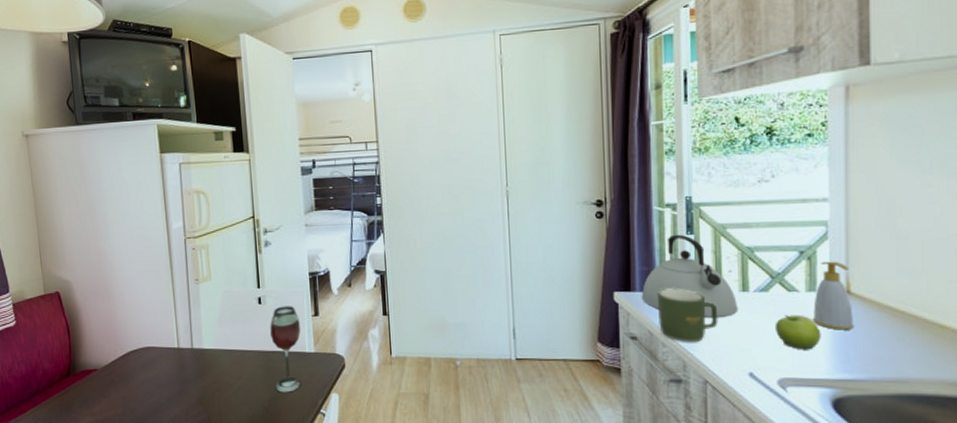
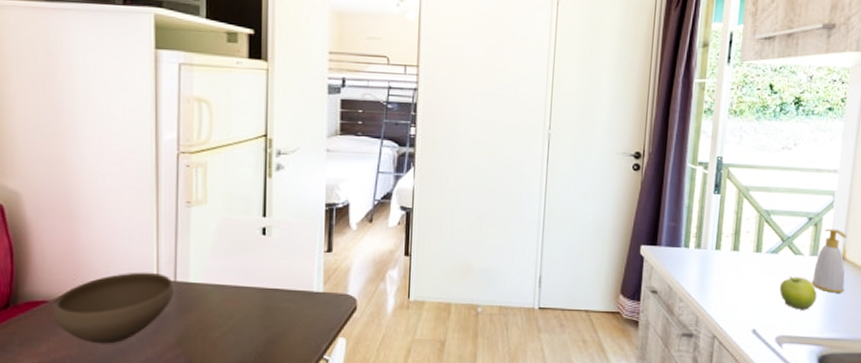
bowl: none [101,341,192,404] -> present [52,272,173,344]
wineglass: present [269,306,301,393] -> none [272,239,311,336]
kettle: present [642,234,739,317] -> none [667,192,751,275]
mug: present [657,288,718,343] -> none [679,245,733,299]

